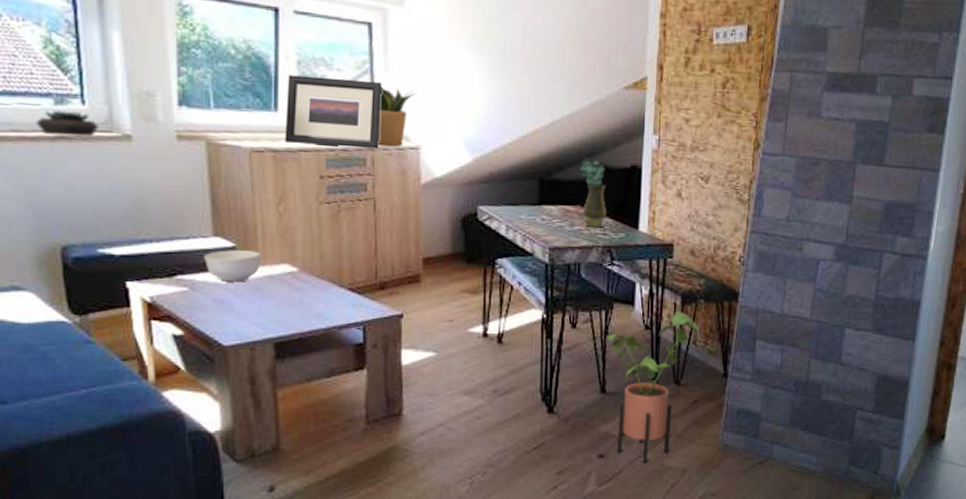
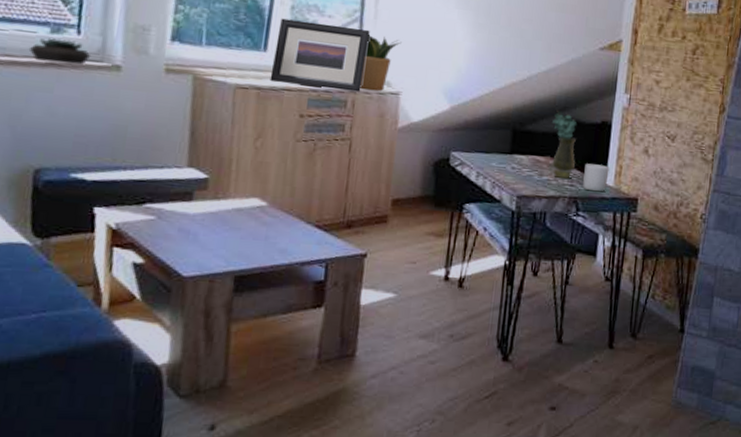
bowl: present [204,249,261,282] -> none [175,181,233,214]
house plant: present [607,310,701,463] -> none [567,263,660,418]
mug: none [616,211,642,240] -> present [583,163,610,192]

